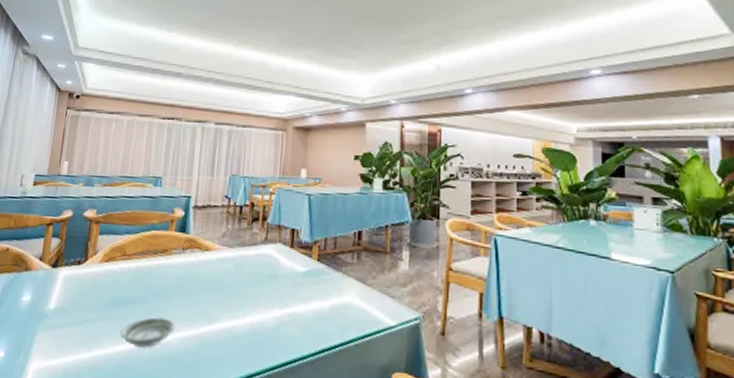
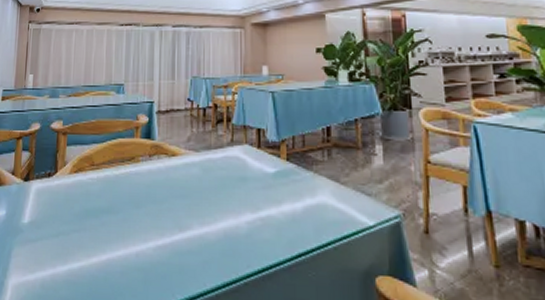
saucer: present [120,317,175,348] -> none [94,227,147,259]

